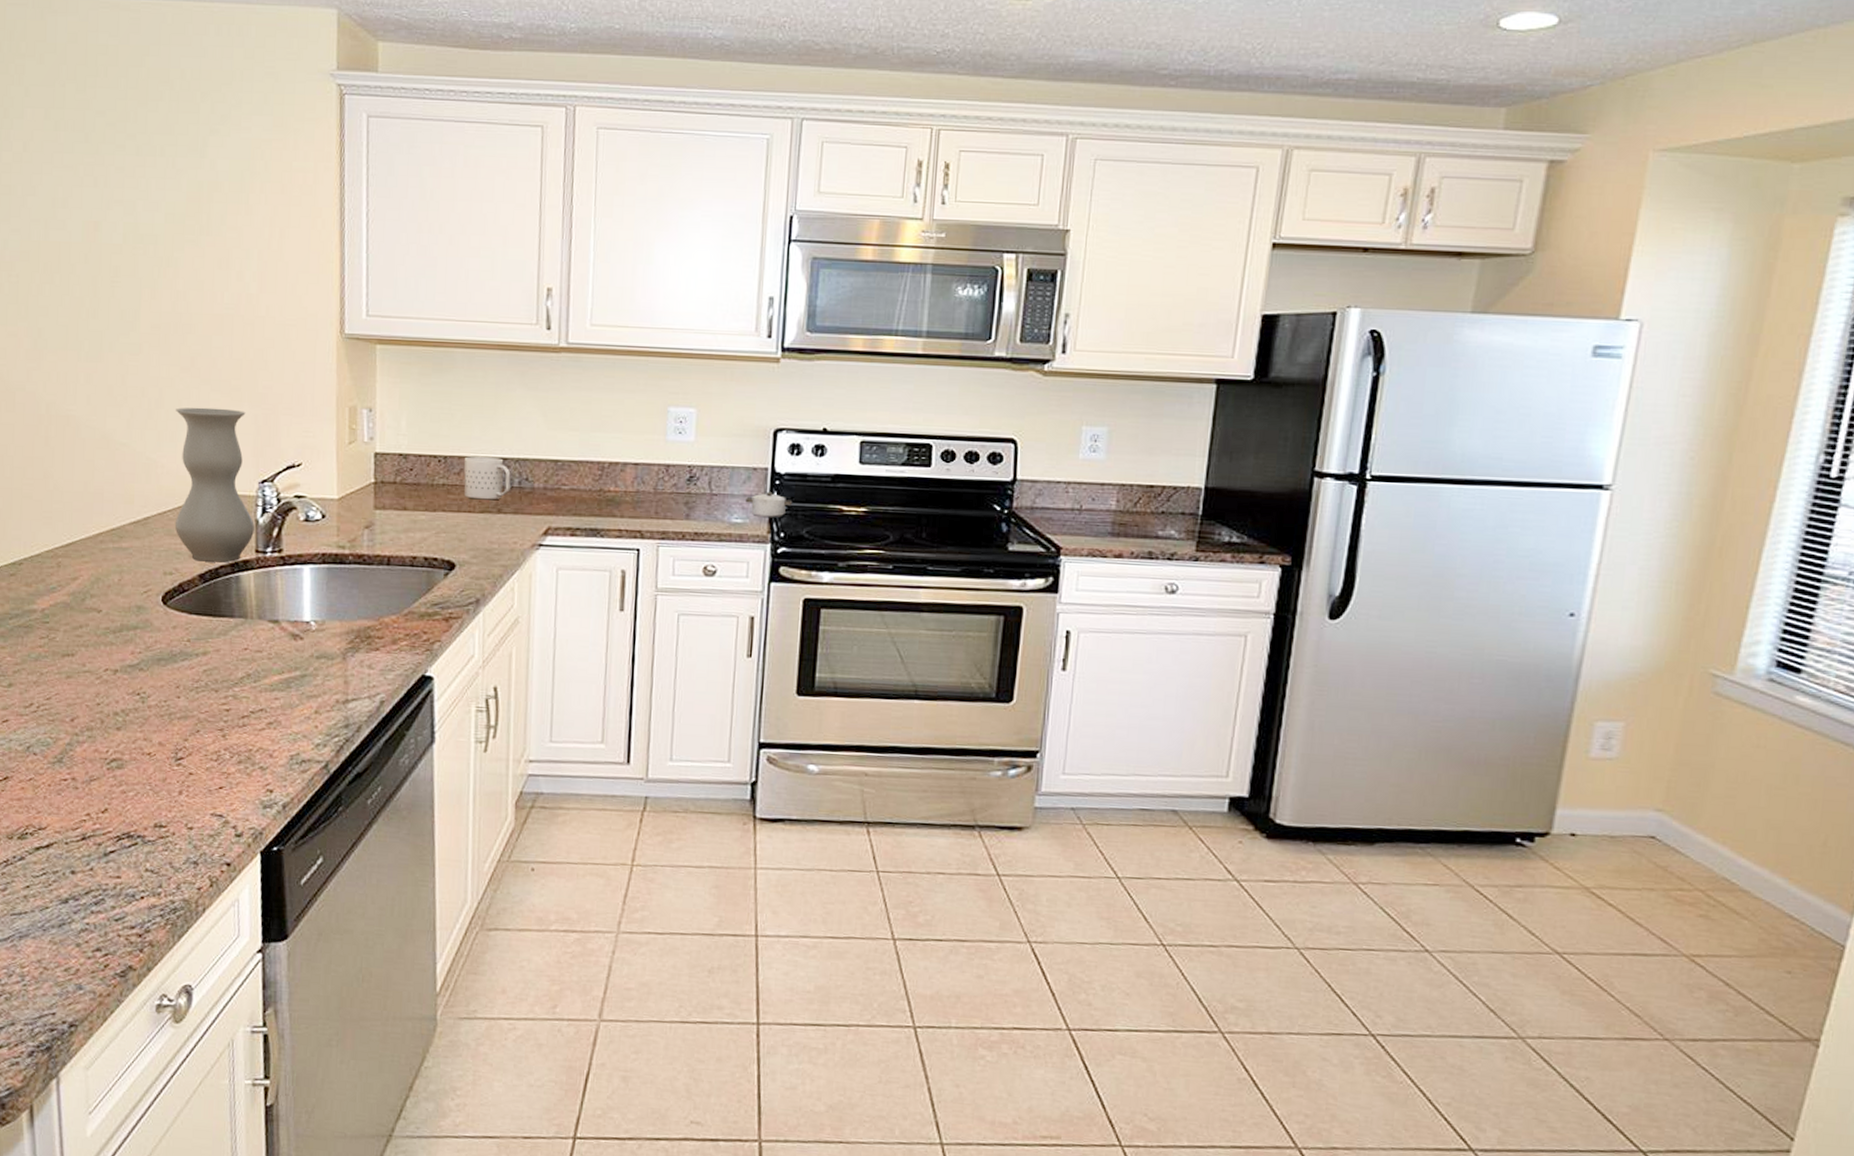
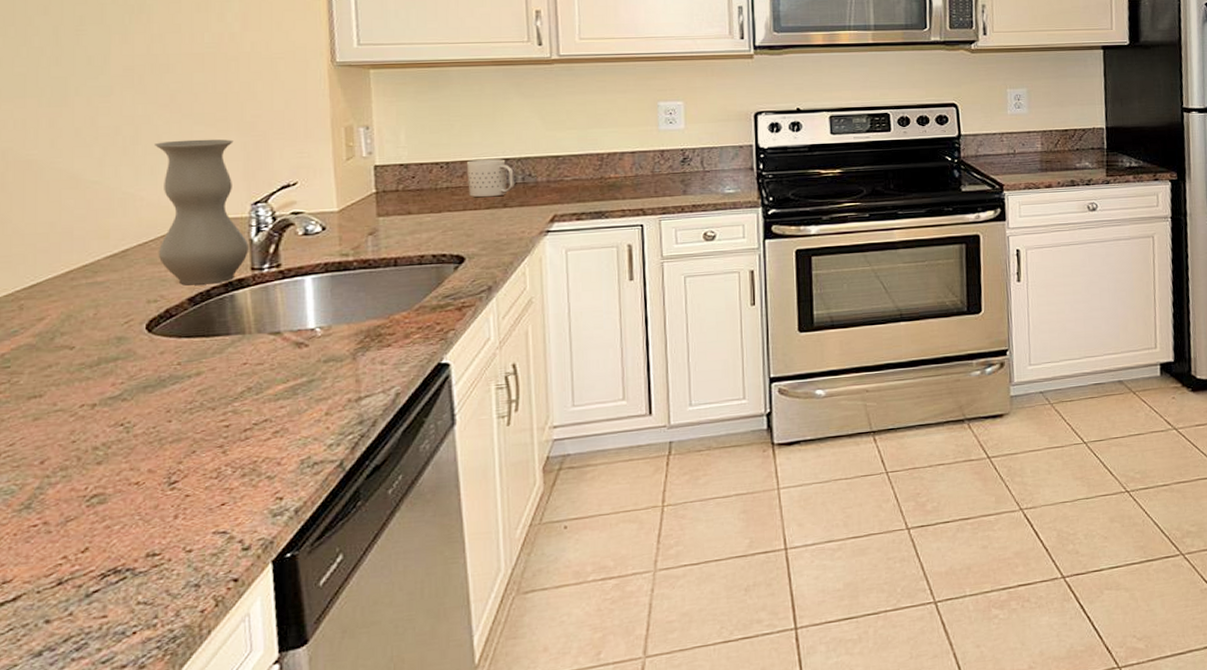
cooking pot: present [746,491,793,519] -> none [736,164,777,187]

